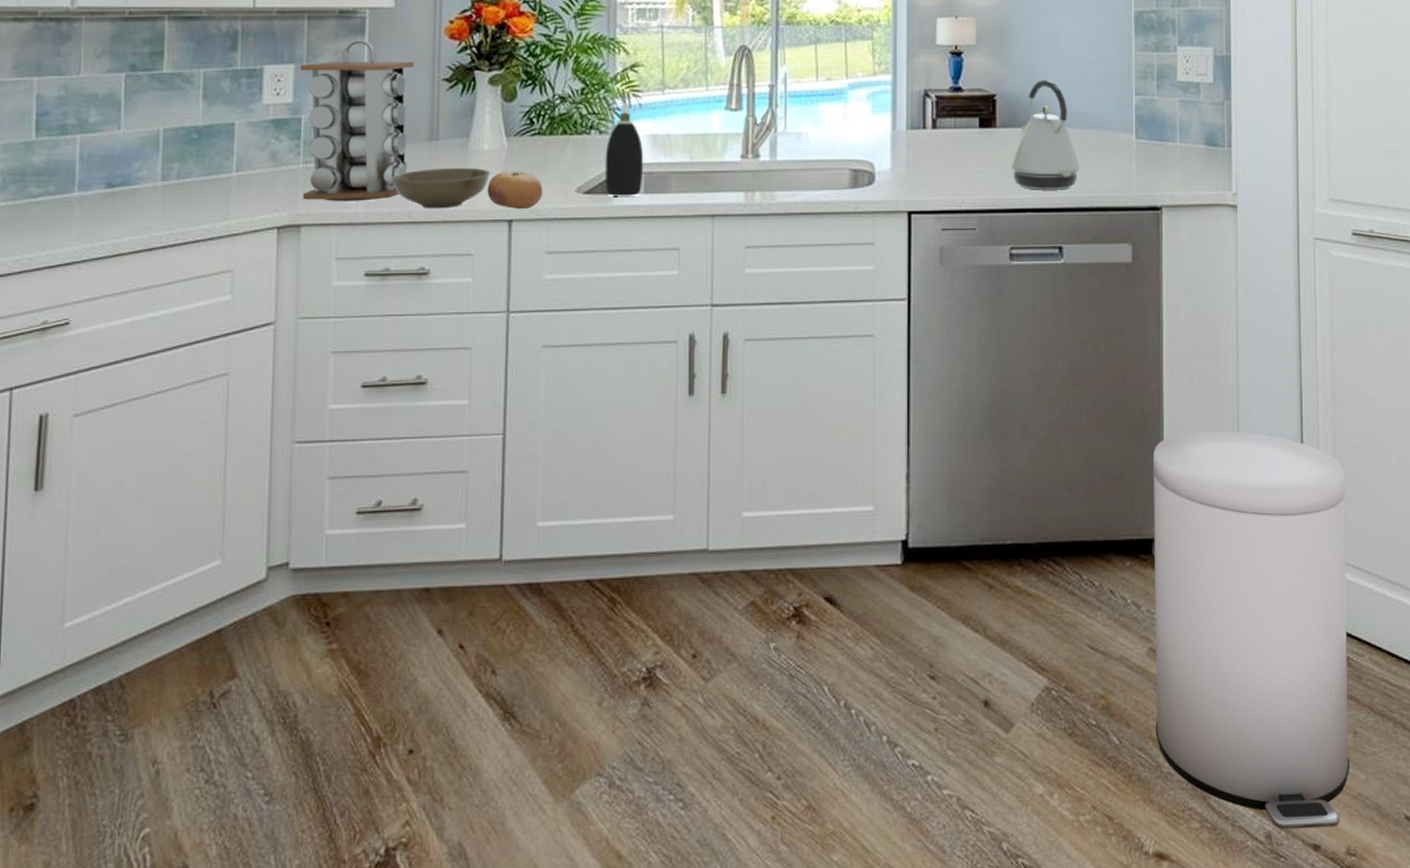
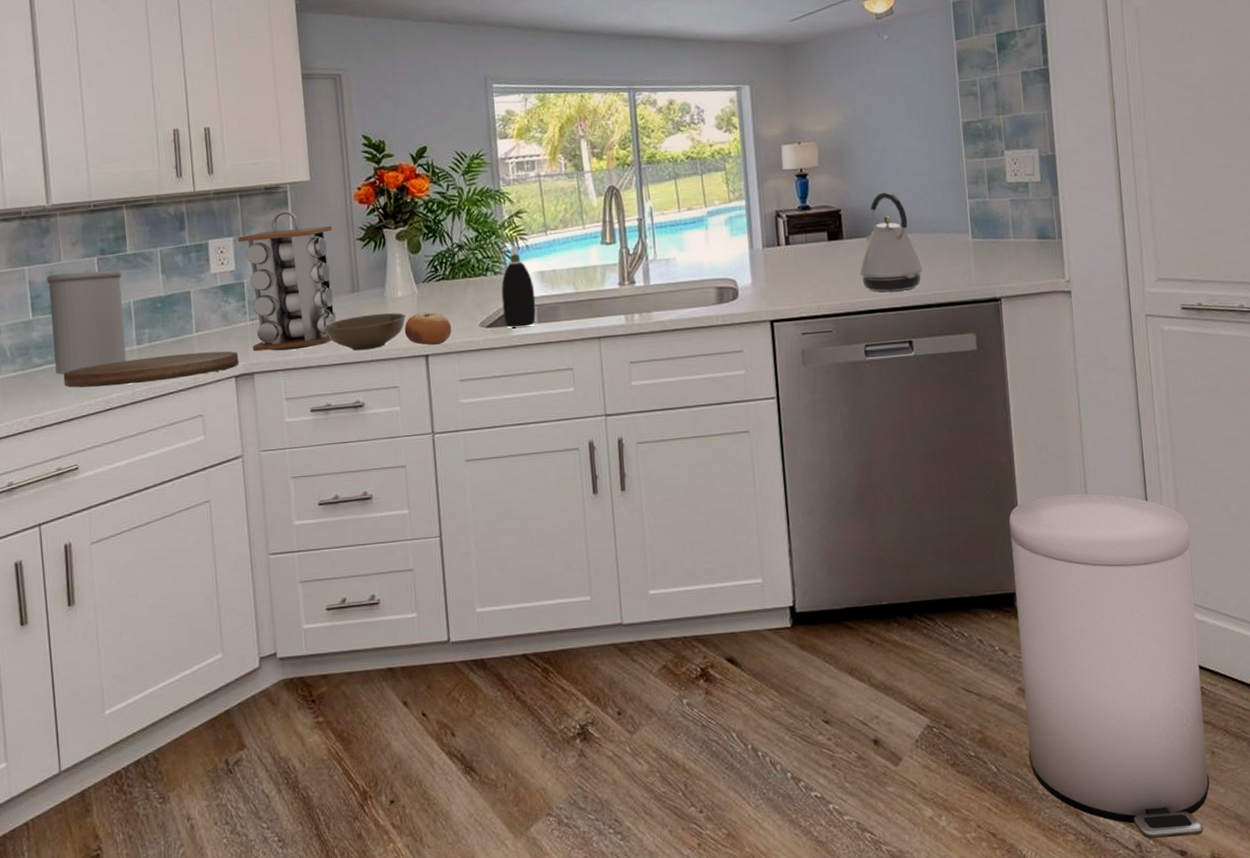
canister: none [56,89,153,208] -> present [47,270,127,374]
cutting board: none [64,196,285,228] -> present [63,351,239,388]

